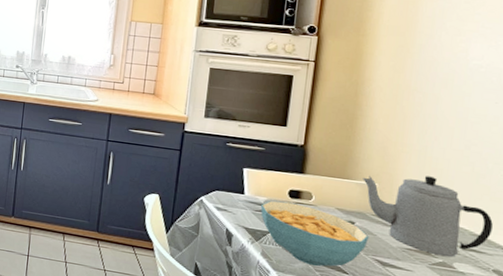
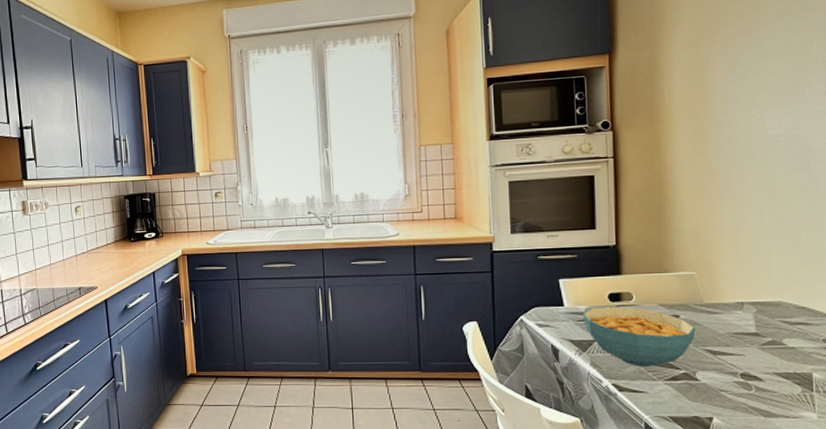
teapot: present [363,175,493,257] -> none [680,255,816,334]

